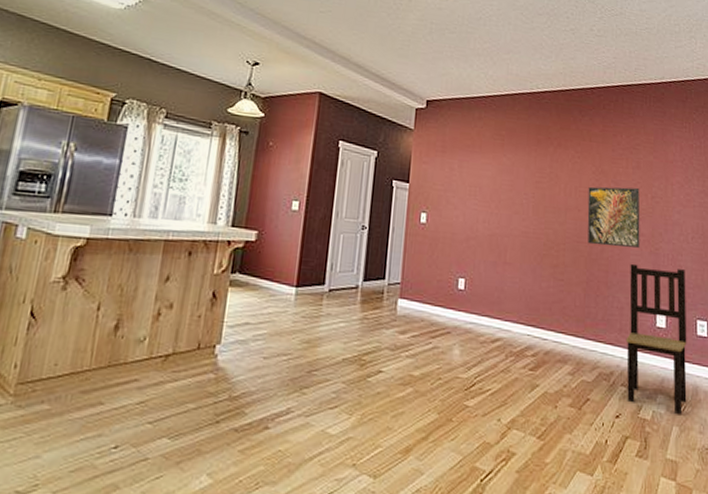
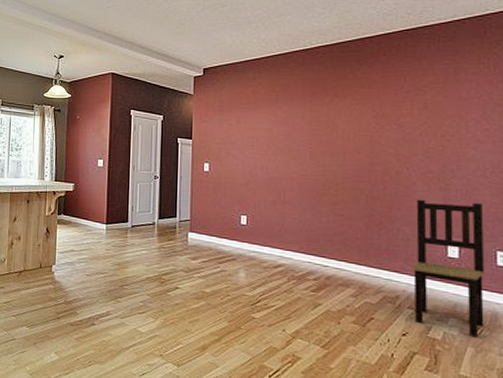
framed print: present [587,186,640,248] -> none [368,128,428,184]

